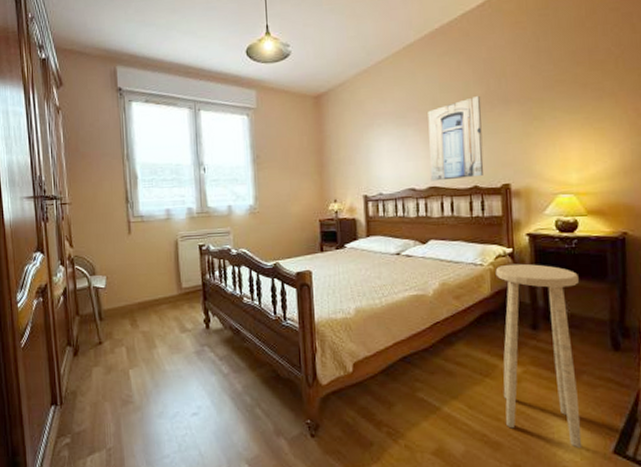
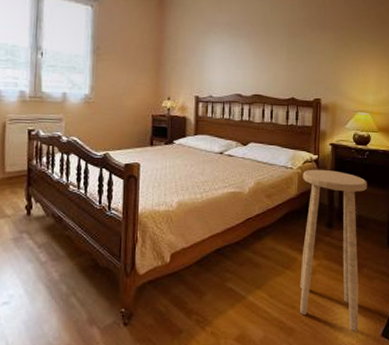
wall art: present [428,95,484,181] -> none [255,18,304,90]

